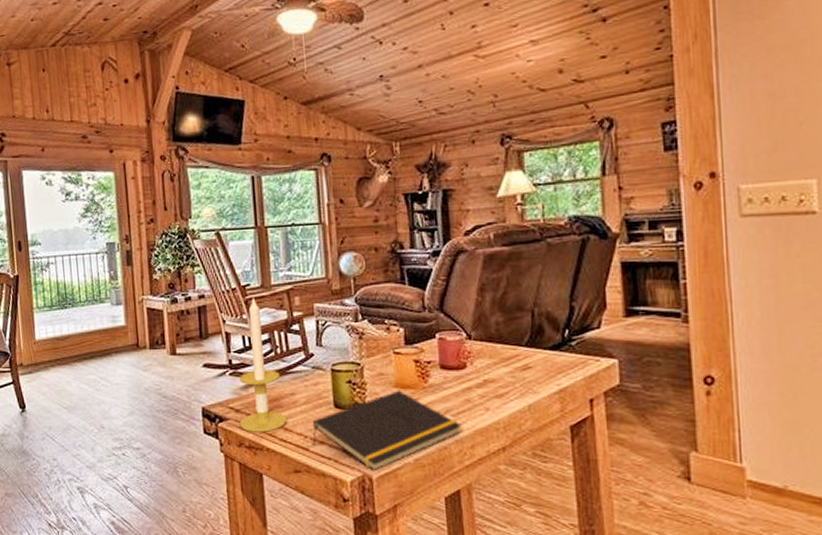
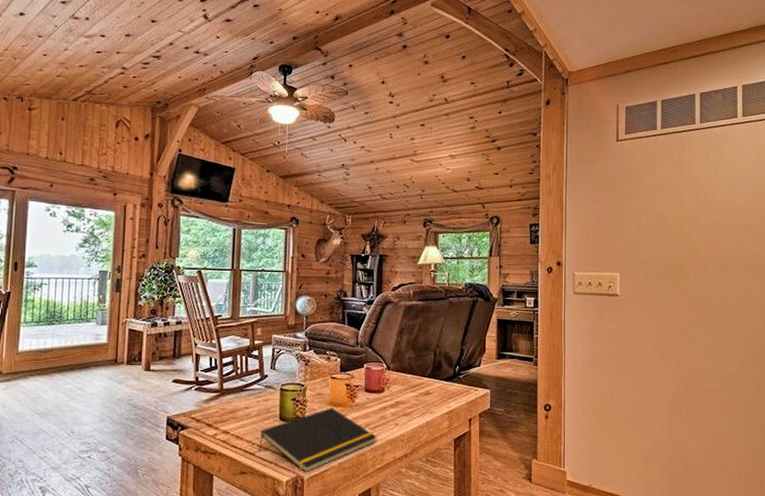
candle: present [239,296,288,432] -> none [198,325,240,439]

